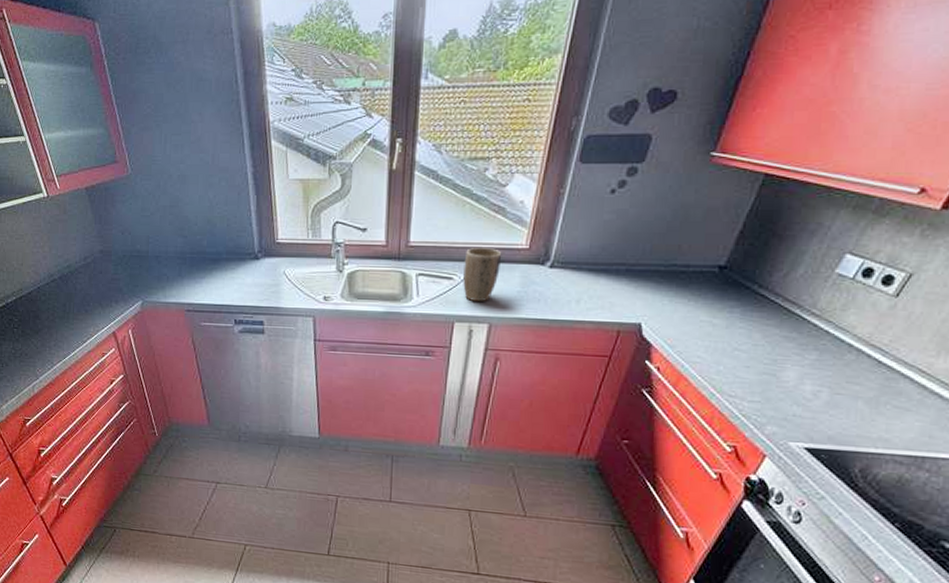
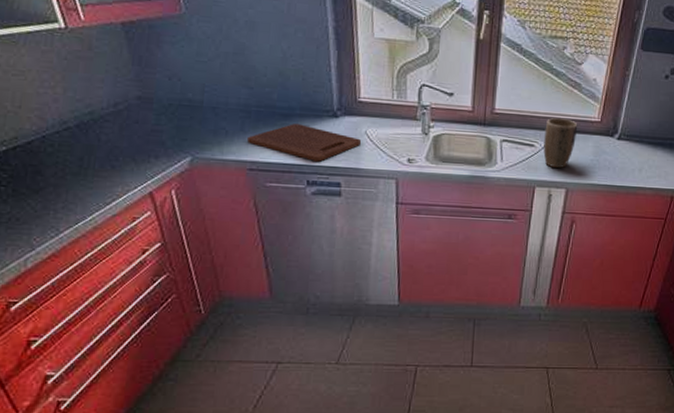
cutting board: none [183,267,281,302] -> present [246,124,362,162]

